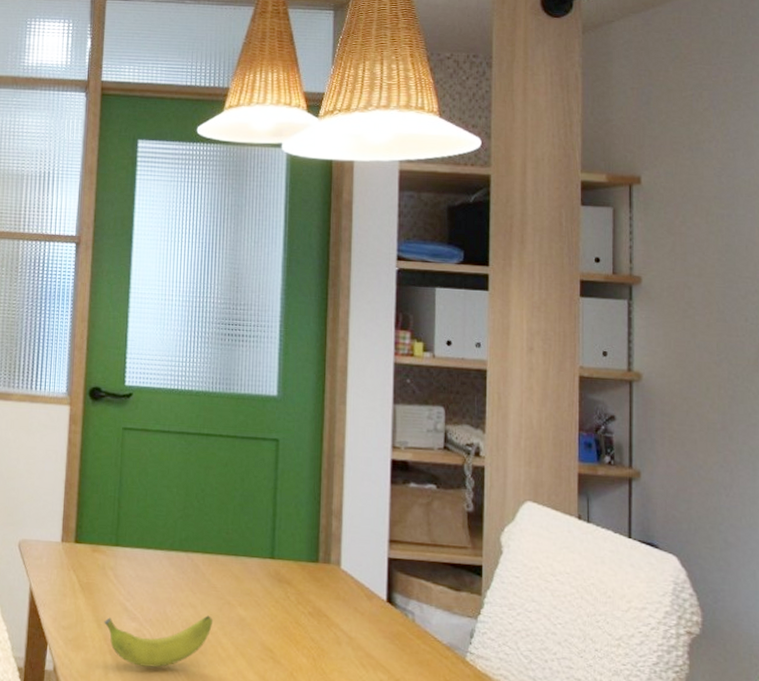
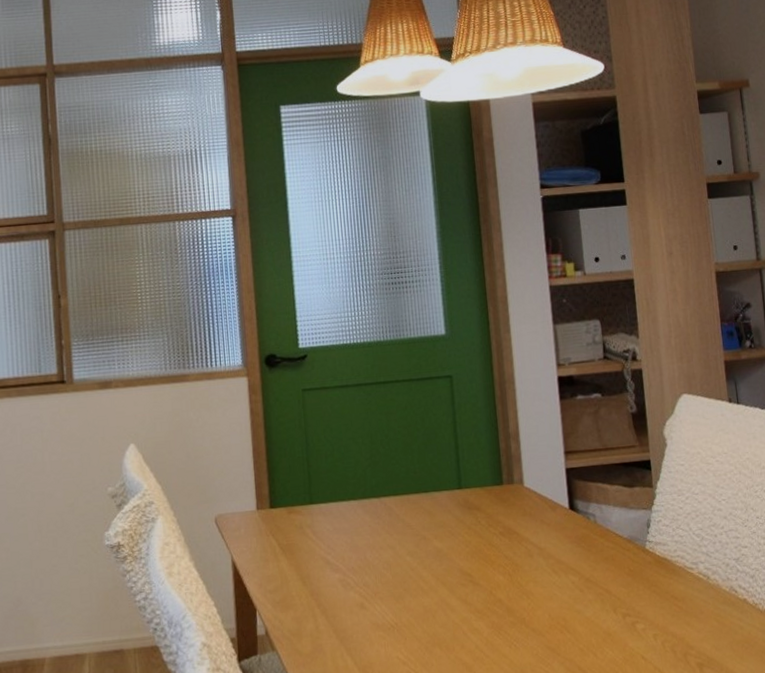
banana: present [104,615,214,668] -> none [308,553,413,614]

